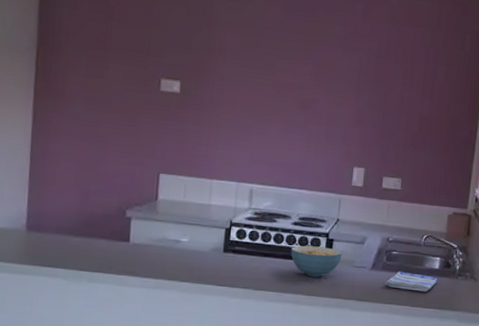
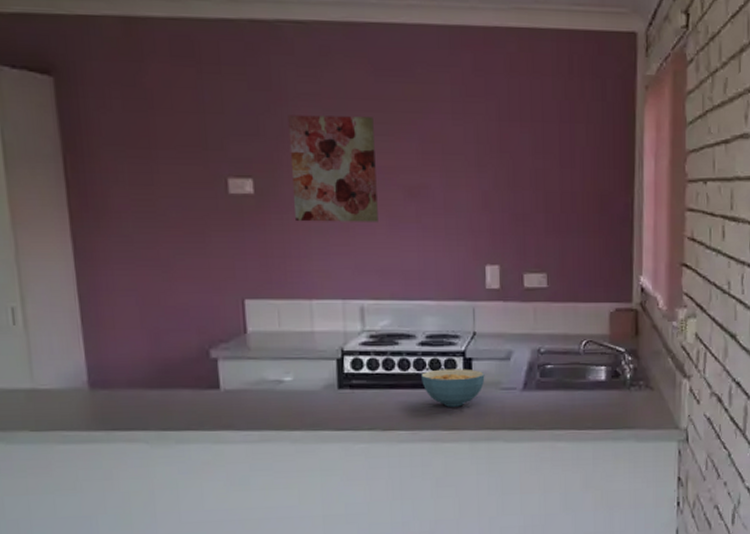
wall art: none [209,36,281,125] -> present [288,115,378,222]
dish towel: present [384,271,438,292] -> none [541,388,605,411]

